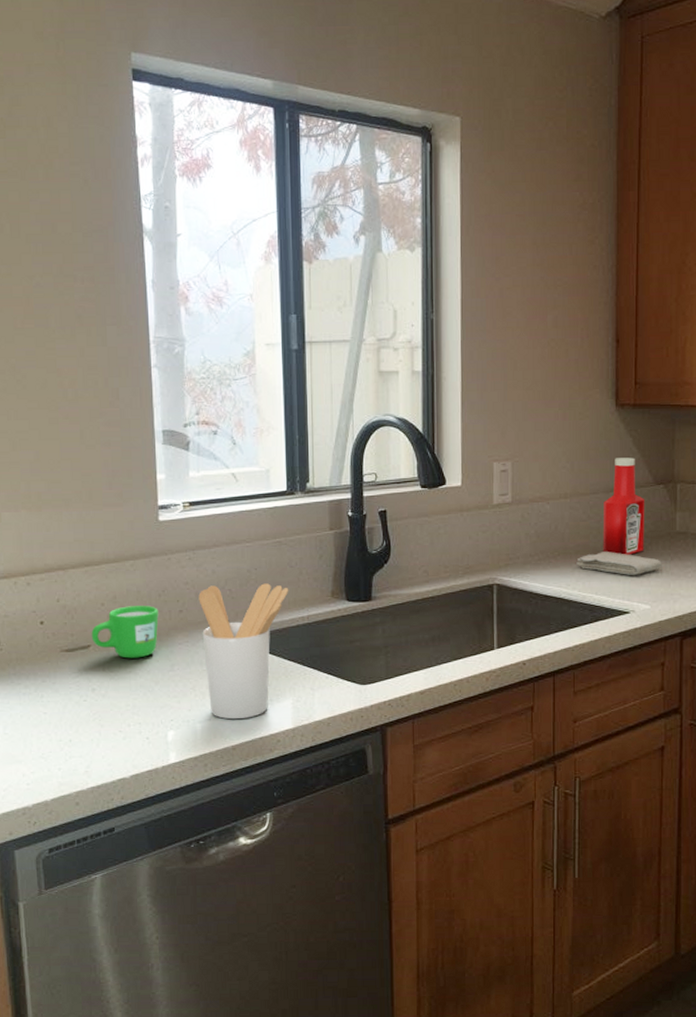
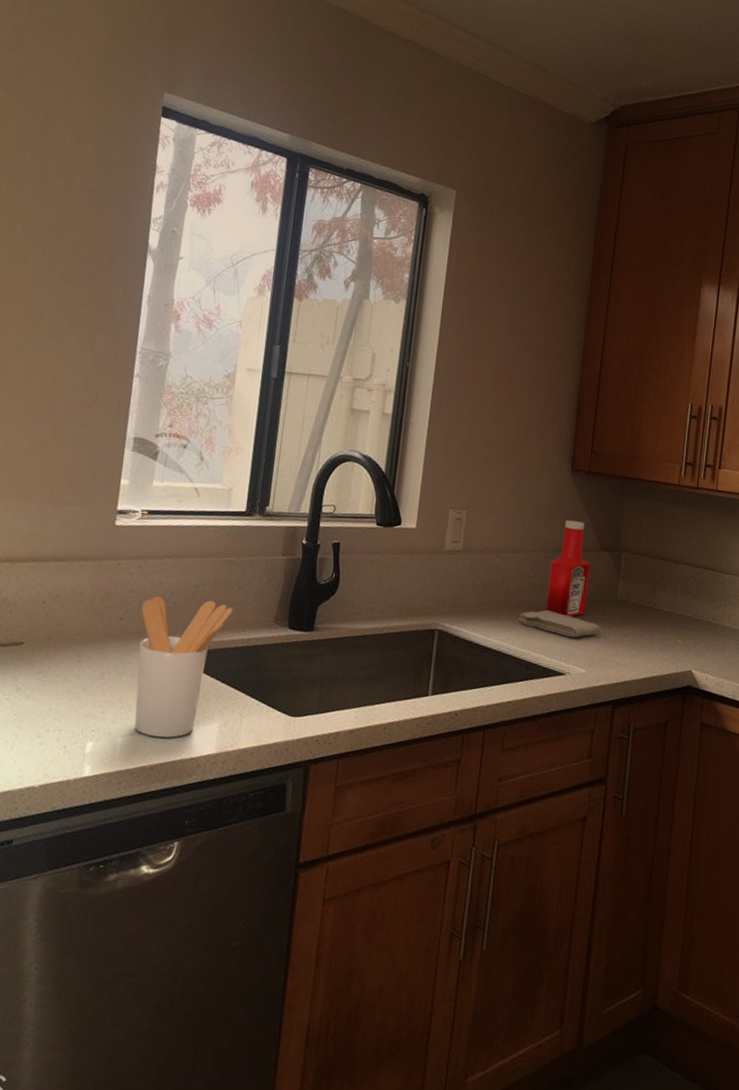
mug: present [91,606,159,659] -> none [26,606,99,662]

